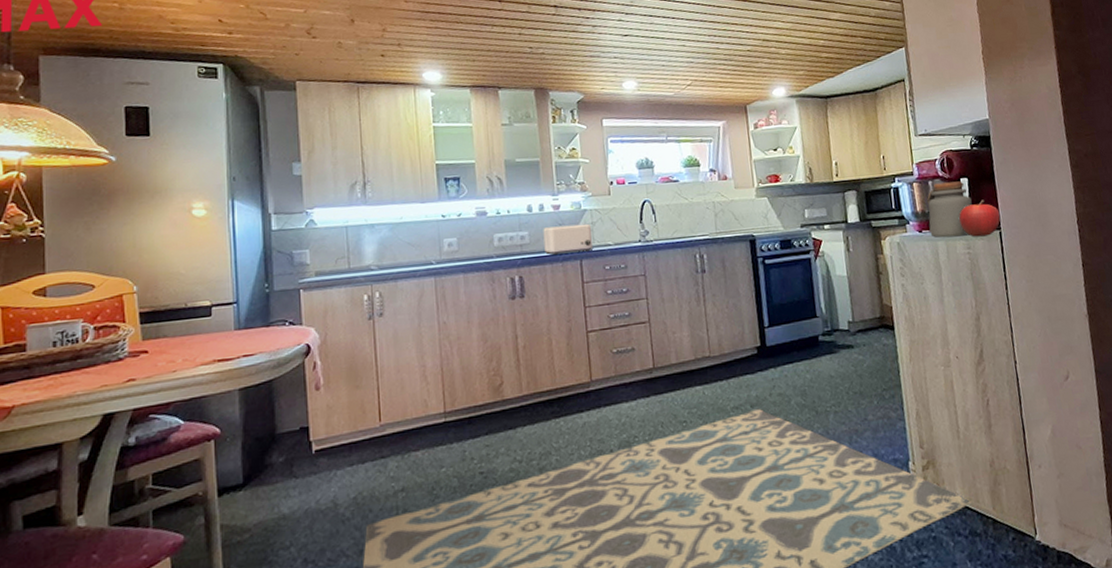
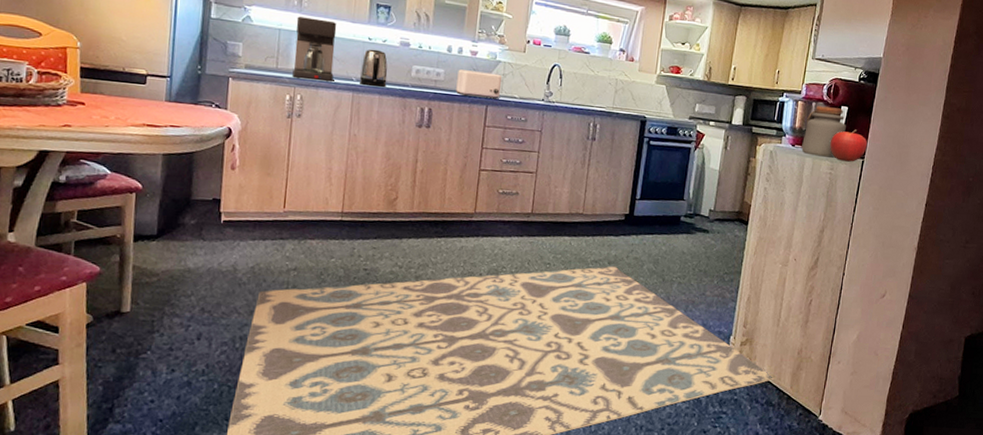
coffee maker: none [363,206,412,275] -> present [292,16,337,82]
kettle: none [439,225,470,268] -> present [360,49,388,88]

